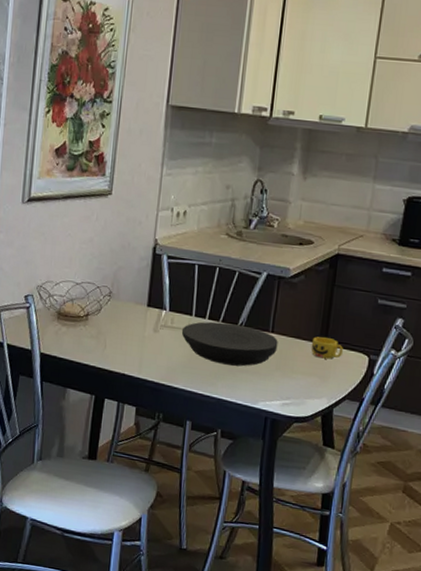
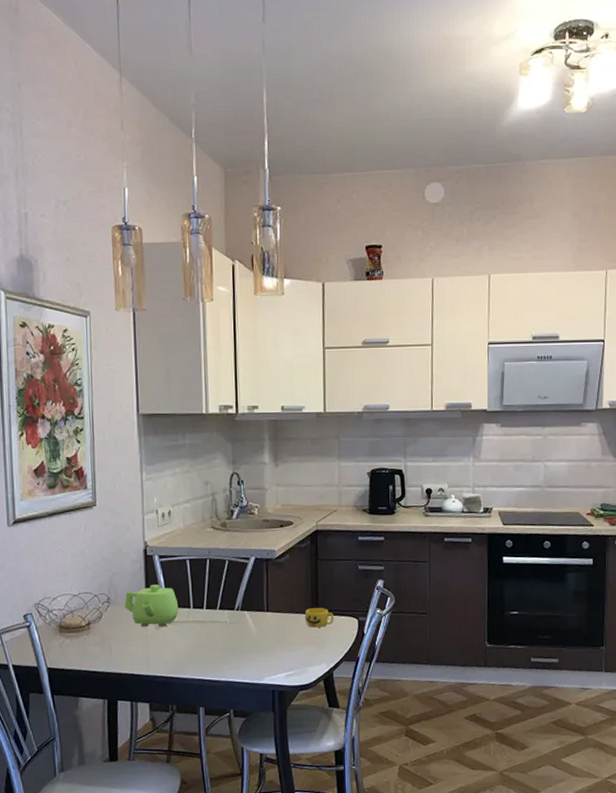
teapot: none [125,285,181,331] -> present [124,585,179,627]
plate: present [181,321,278,367] -> none [182,609,274,649]

